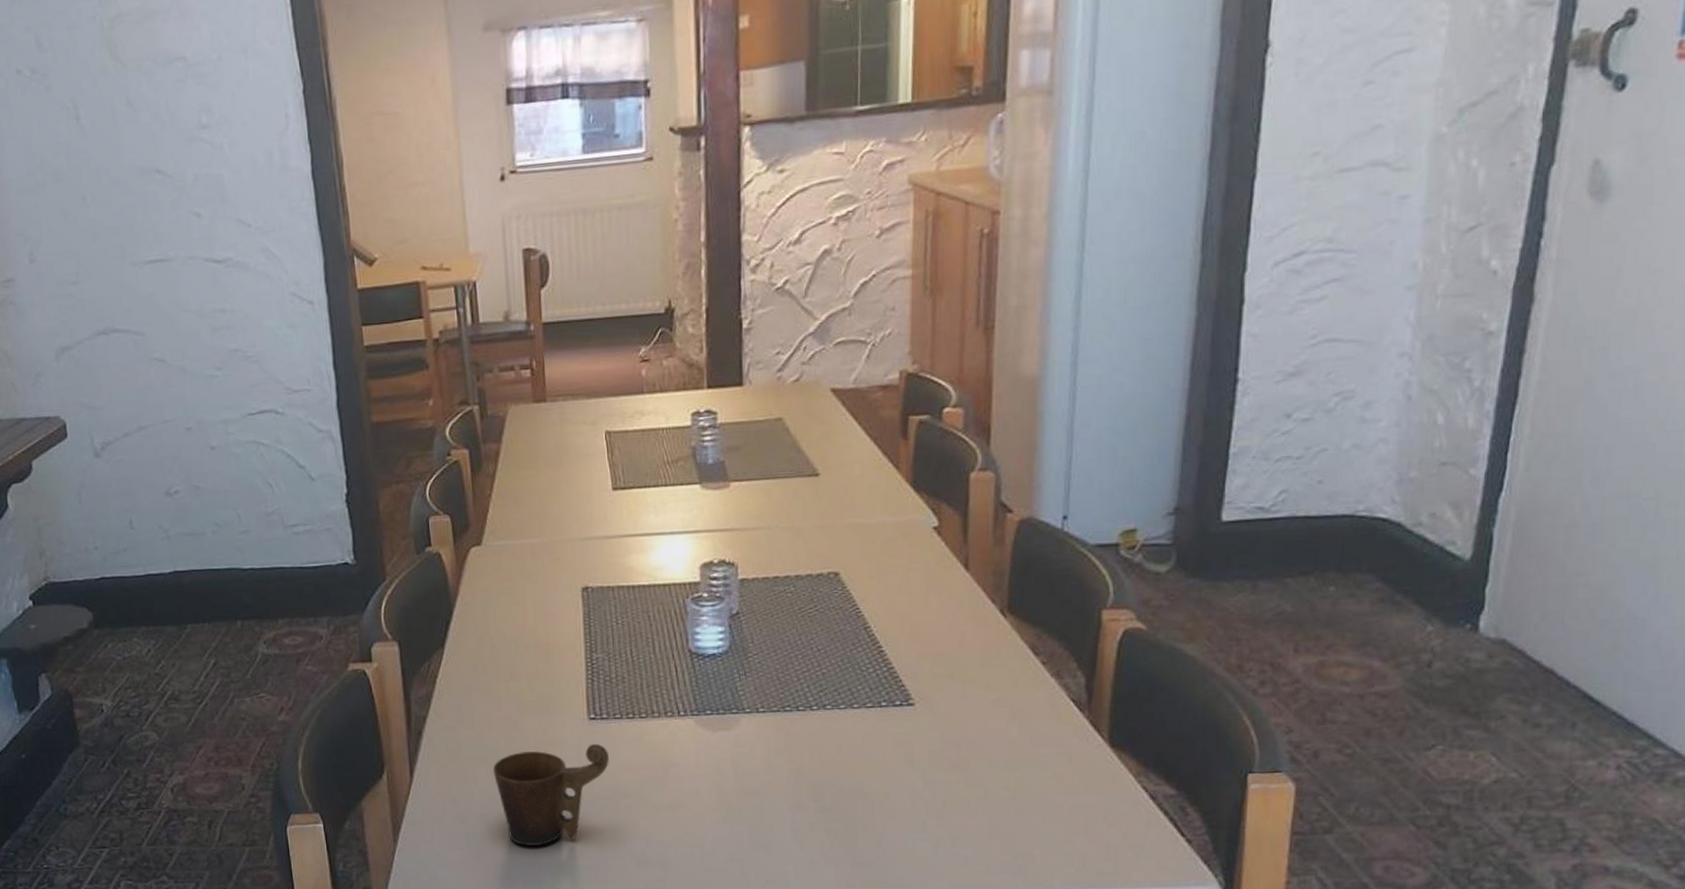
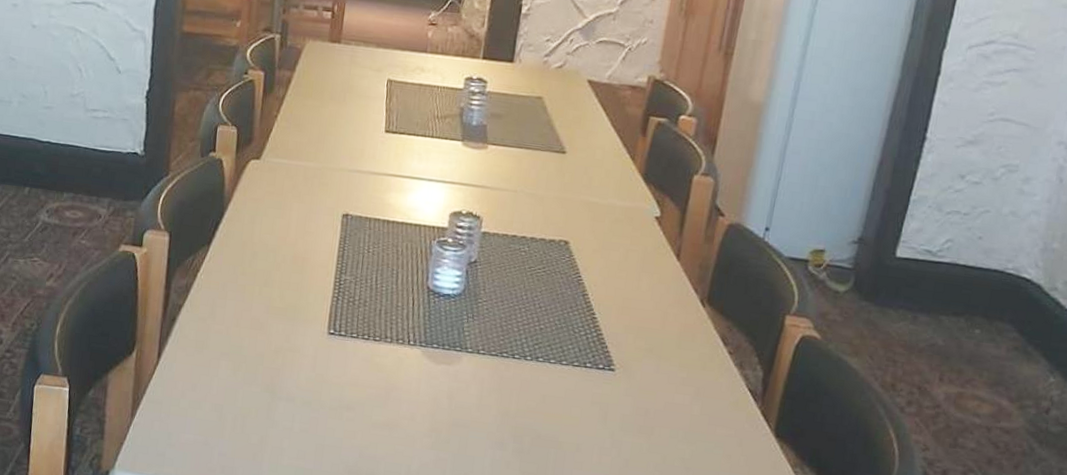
mug: present [493,743,609,847] -> none [233,352,341,442]

